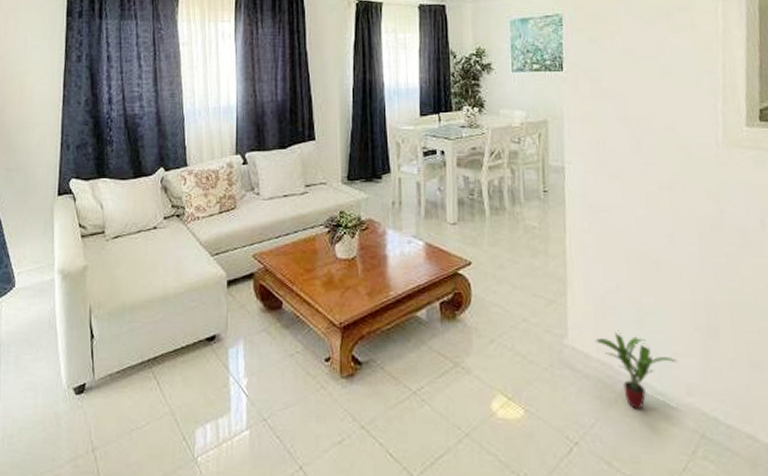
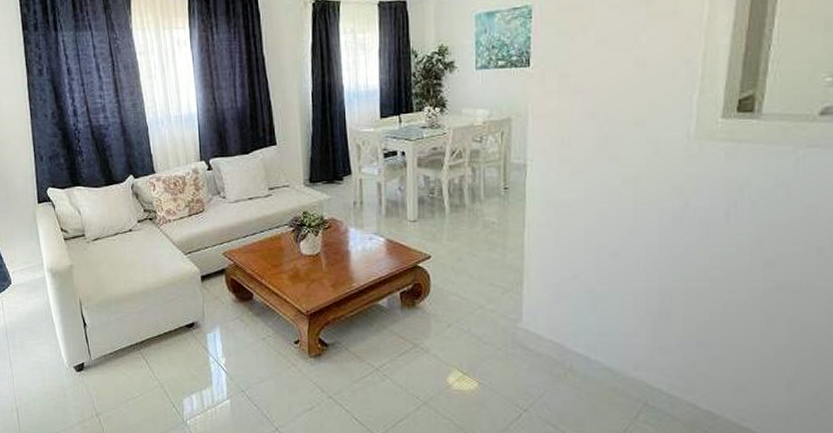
potted plant: present [595,330,678,409] -> none [549,314,627,382]

